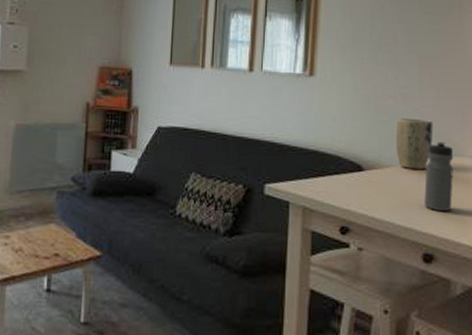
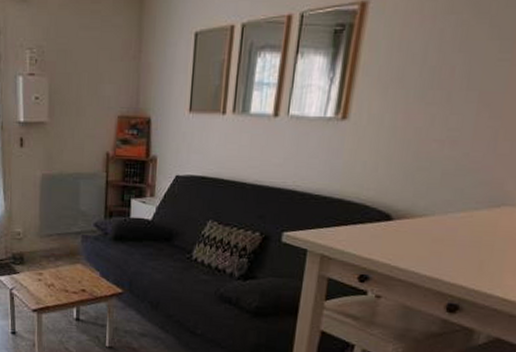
plant pot: present [395,117,434,169] -> none [433,164,484,219]
water bottle: present [424,141,454,211] -> none [457,189,504,263]

